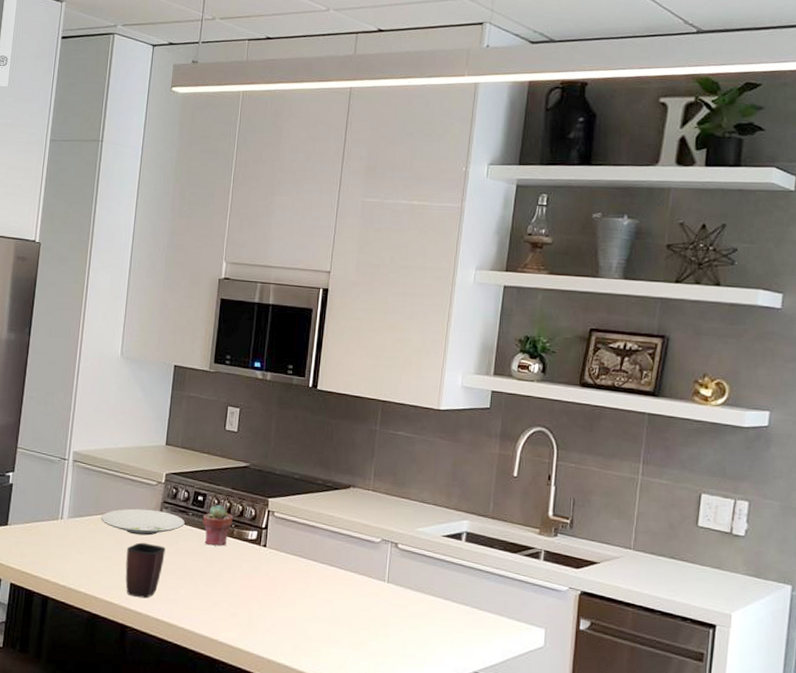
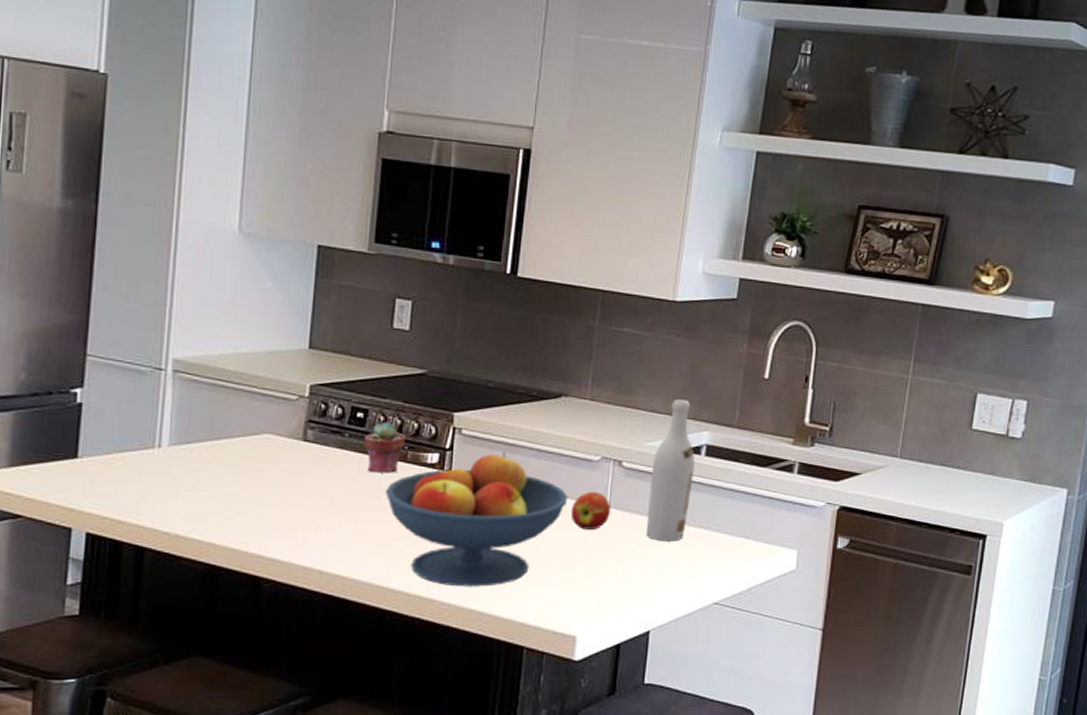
plate: present [101,508,185,536] -> none [218,430,339,464]
mug: present [125,542,165,598] -> none [256,473,313,542]
fruit bowl: none [217,532,355,645] -> present [385,452,568,587]
apple: none [357,568,389,601] -> present [570,491,611,530]
wine bottle: none [417,492,457,615] -> present [646,399,695,541]

